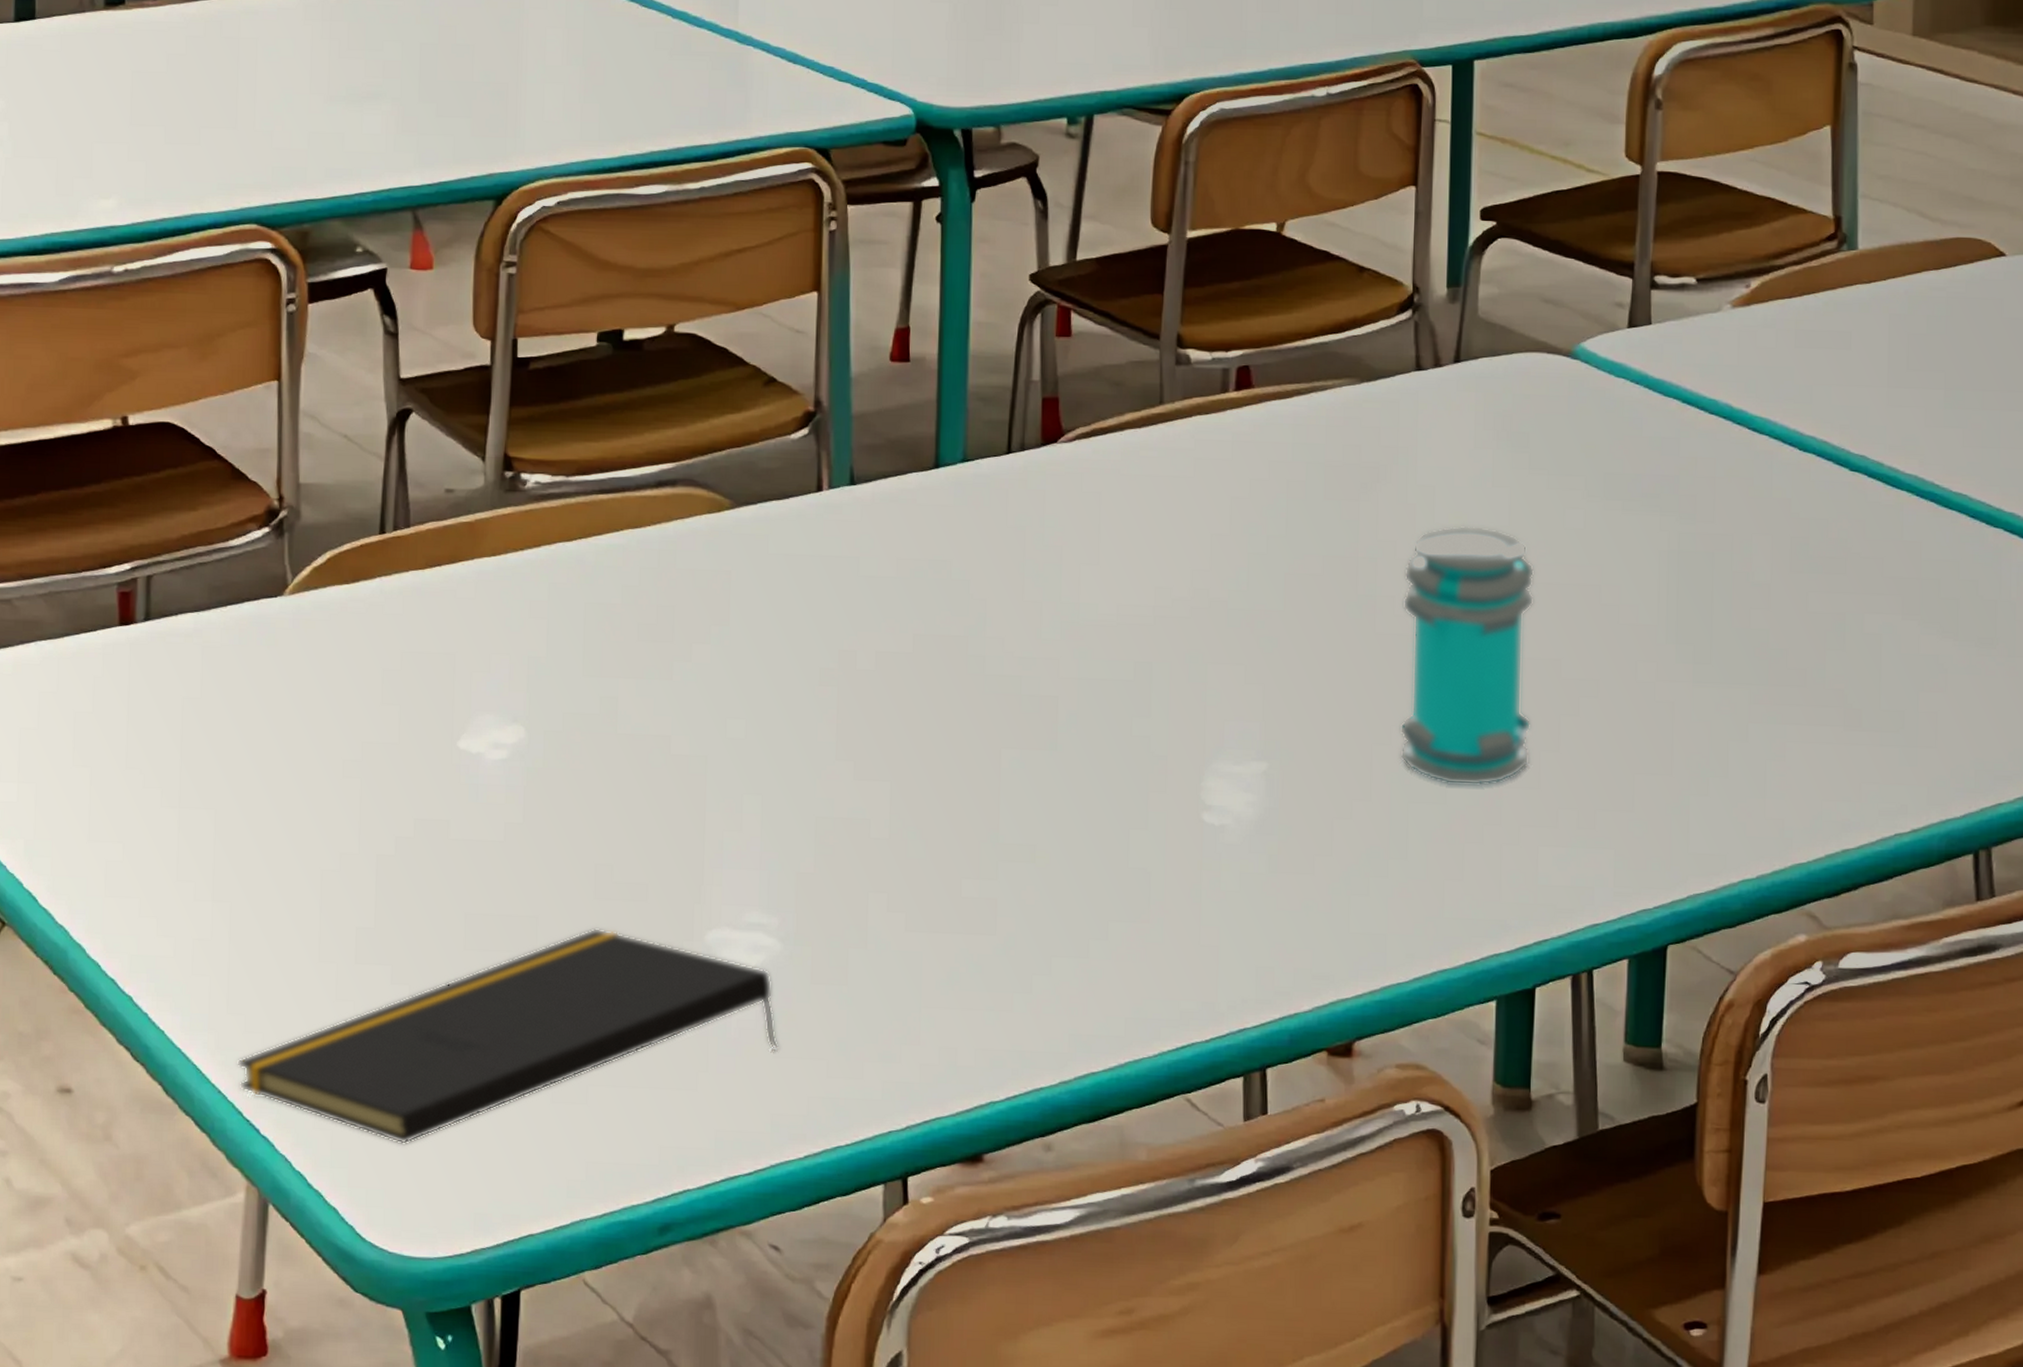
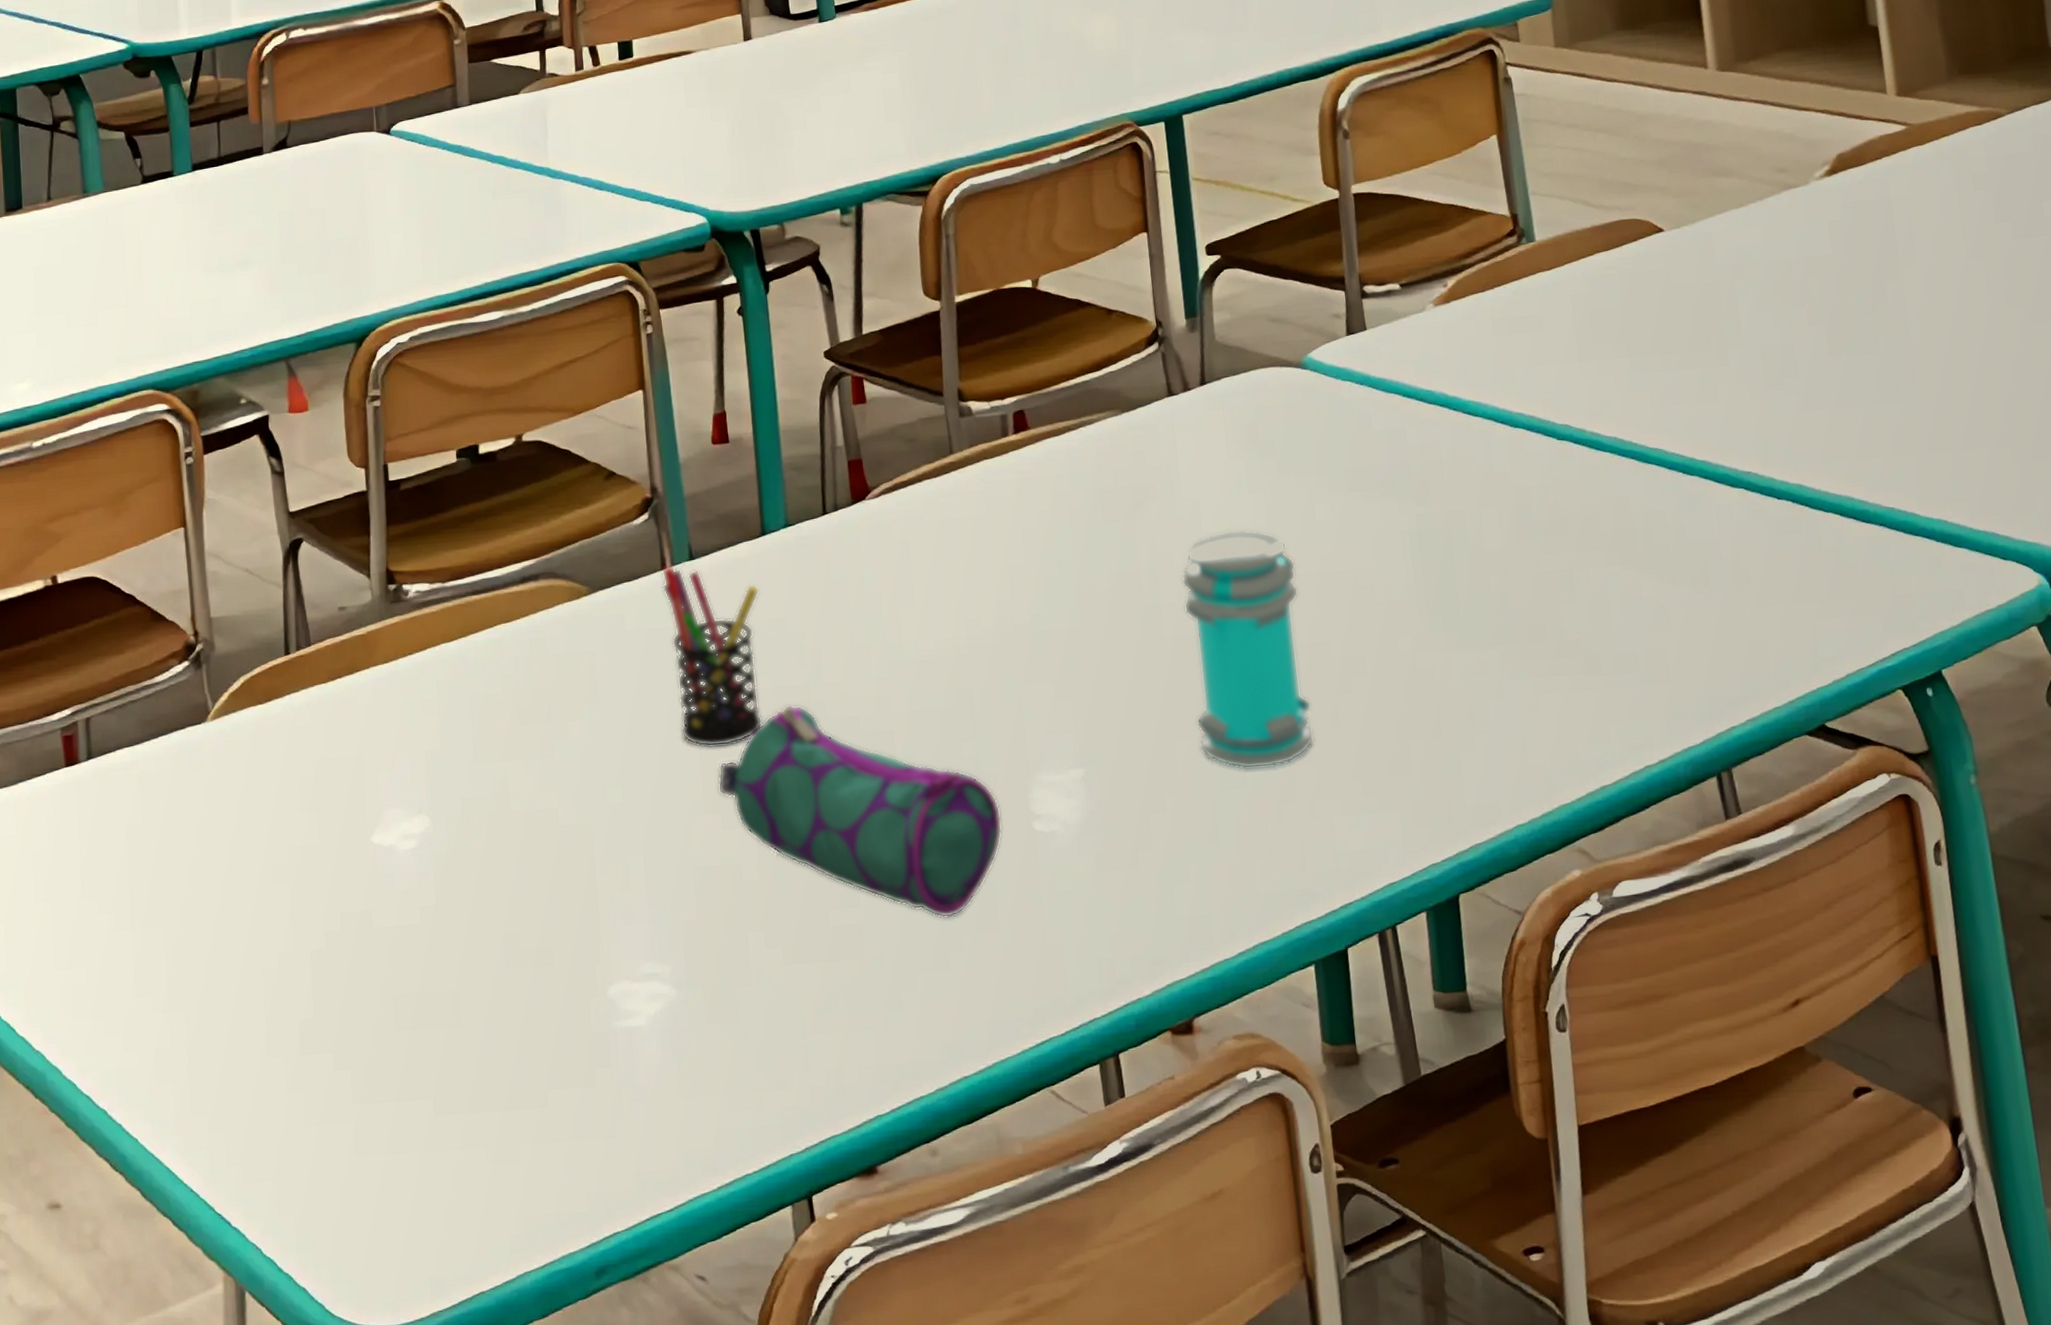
notepad: present [237,927,778,1145] -> none [205,994,683,1221]
pen holder: none [815,488,926,691] -> present [662,565,763,747]
pencil case: none [853,655,1168,904] -> present [717,704,1003,918]

